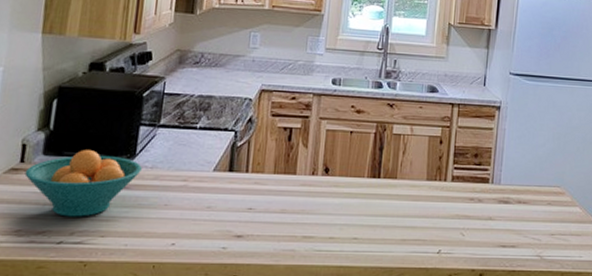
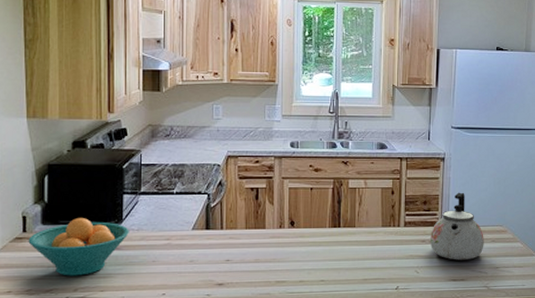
kettle: none [479,146,540,224] -> present [431,192,484,260]

